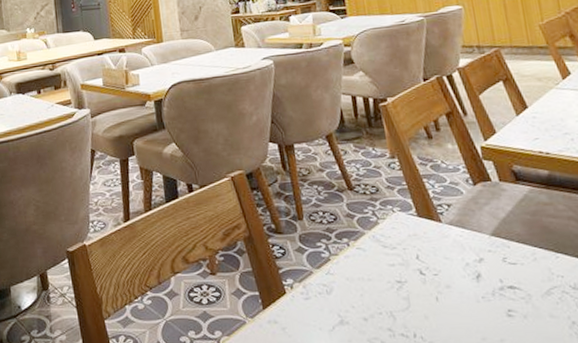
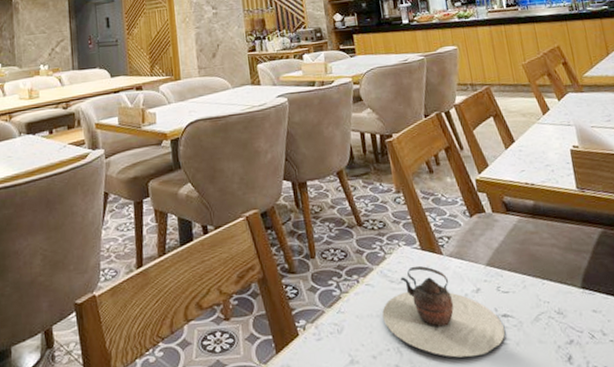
teapot: none [374,232,511,327] -> present [382,266,505,358]

